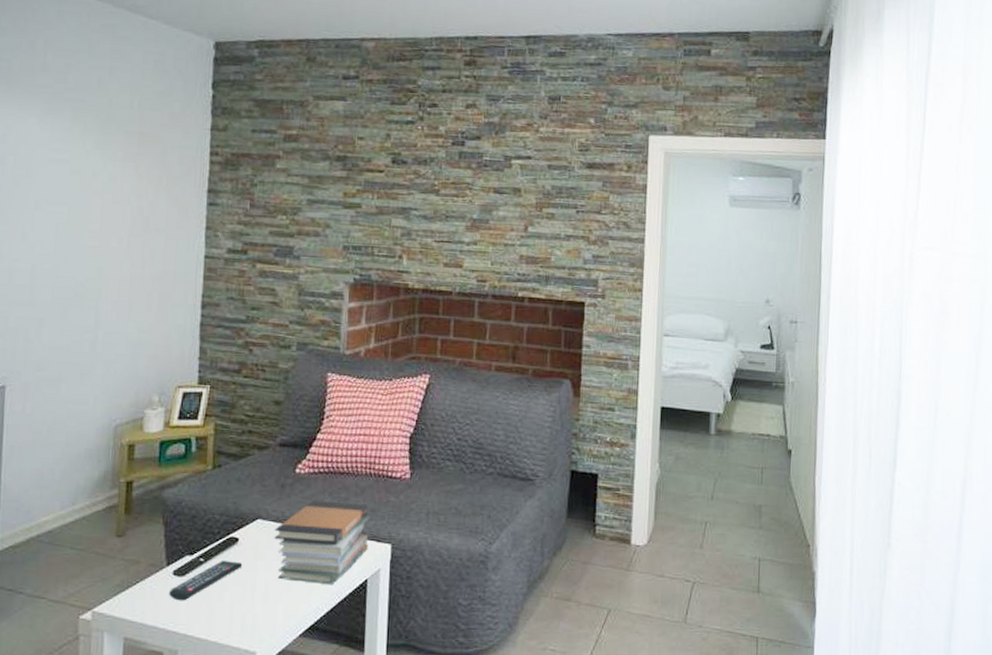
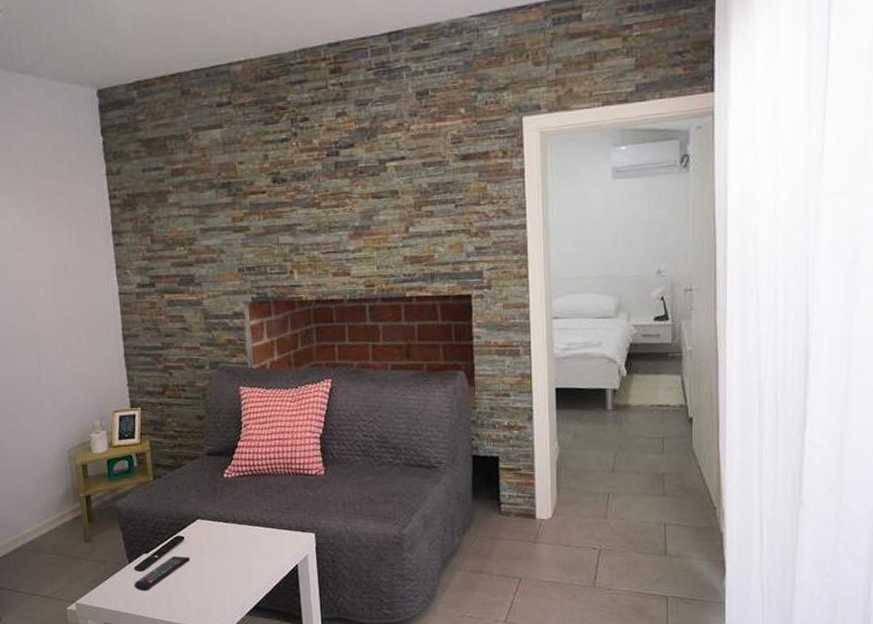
book stack: present [274,500,370,585] -> none [213,500,295,571]

